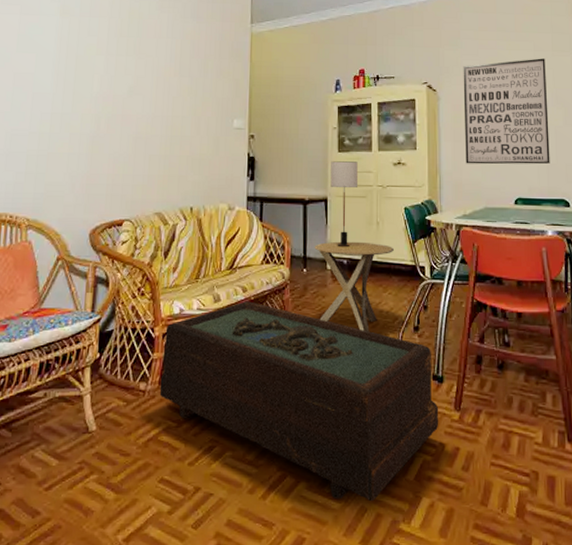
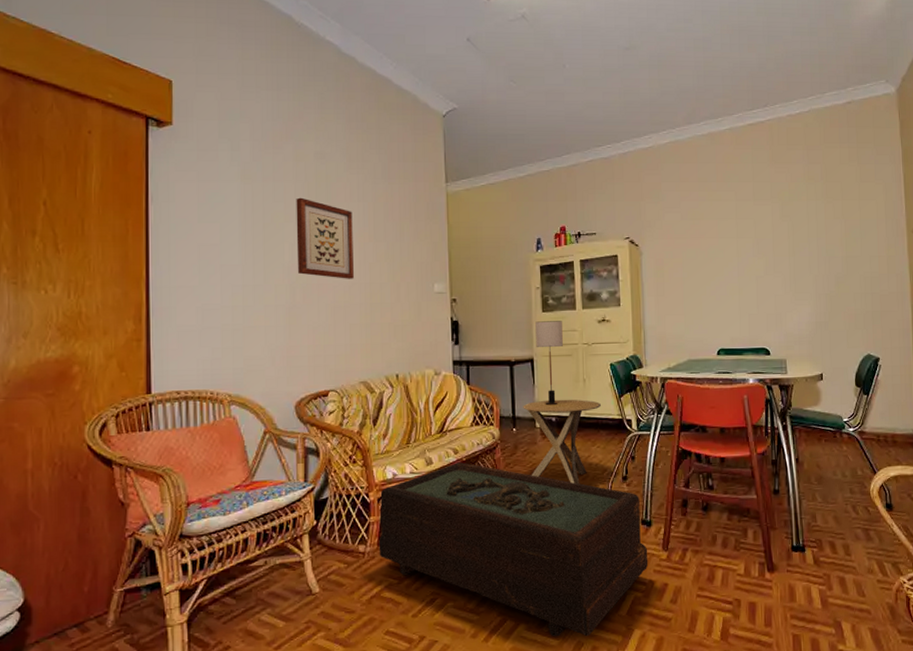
wall art: none [104,32,161,111] -> present [296,197,354,279]
wall art: present [463,58,550,165] -> none [665,208,751,318]

